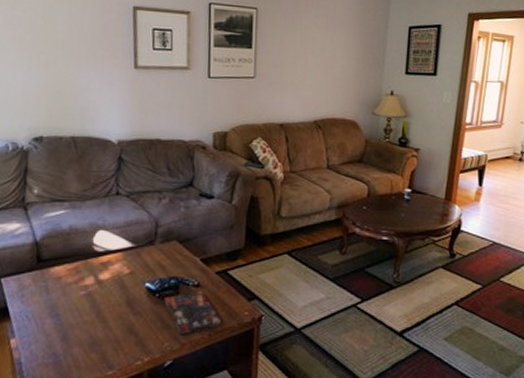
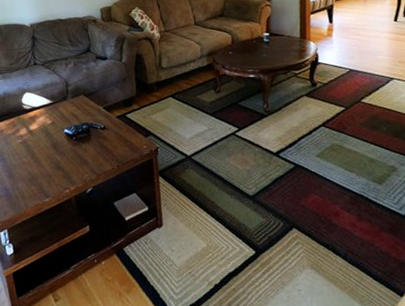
book: present [164,290,222,335] -> none [80,132,127,168]

